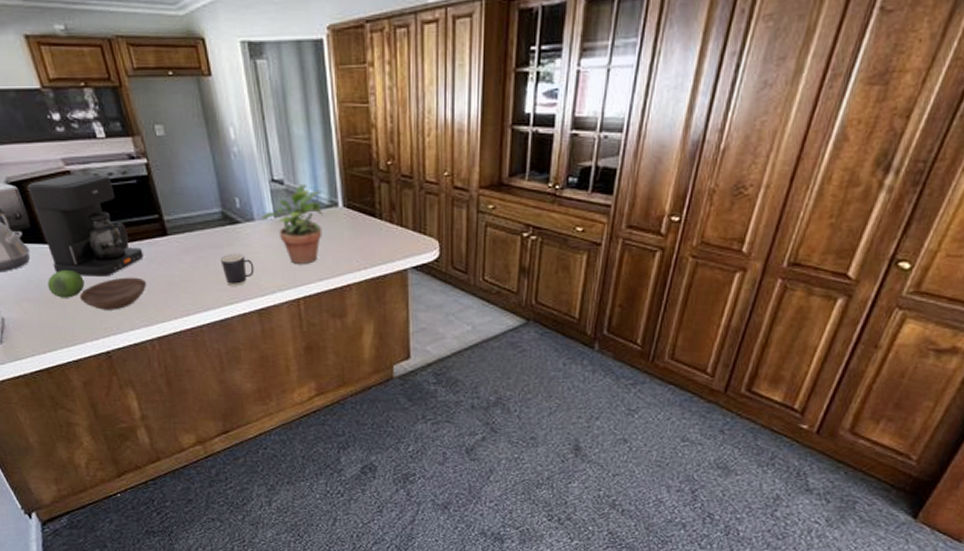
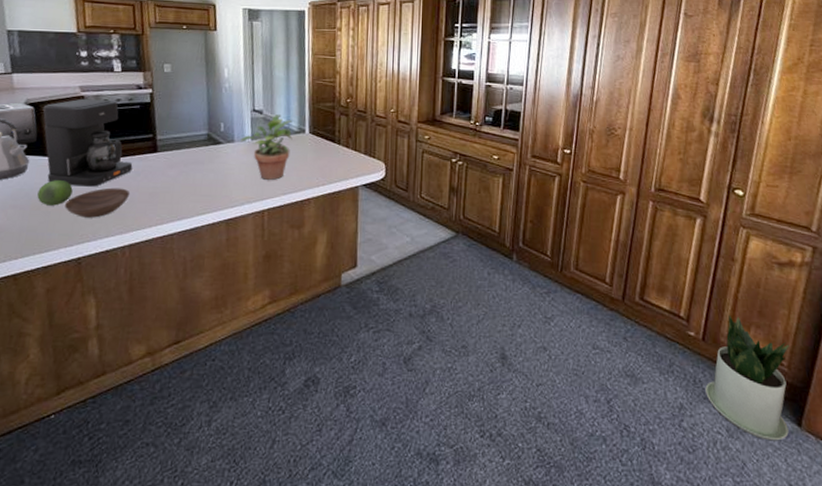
mug: present [220,254,255,286] -> none [199,170,229,198]
planter: none [809,408,925,531] -> present [705,315,789,441]

